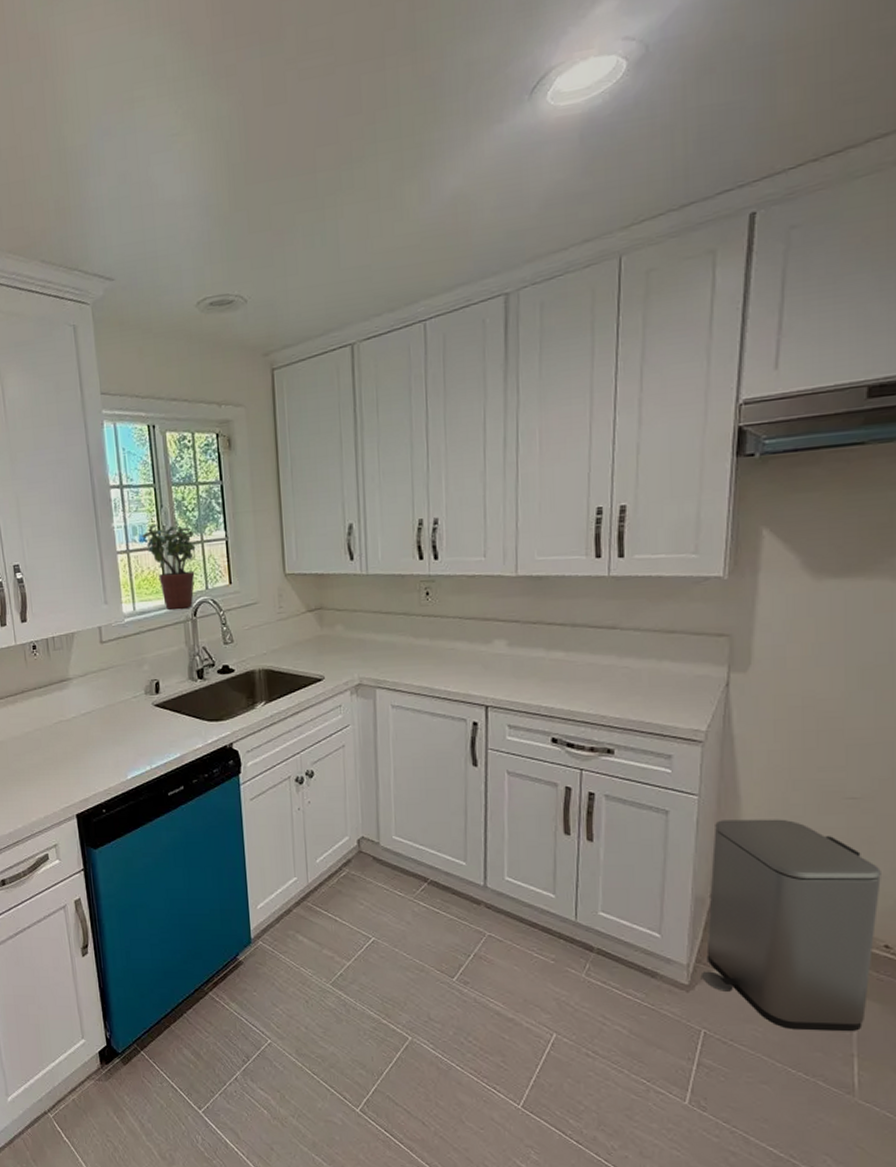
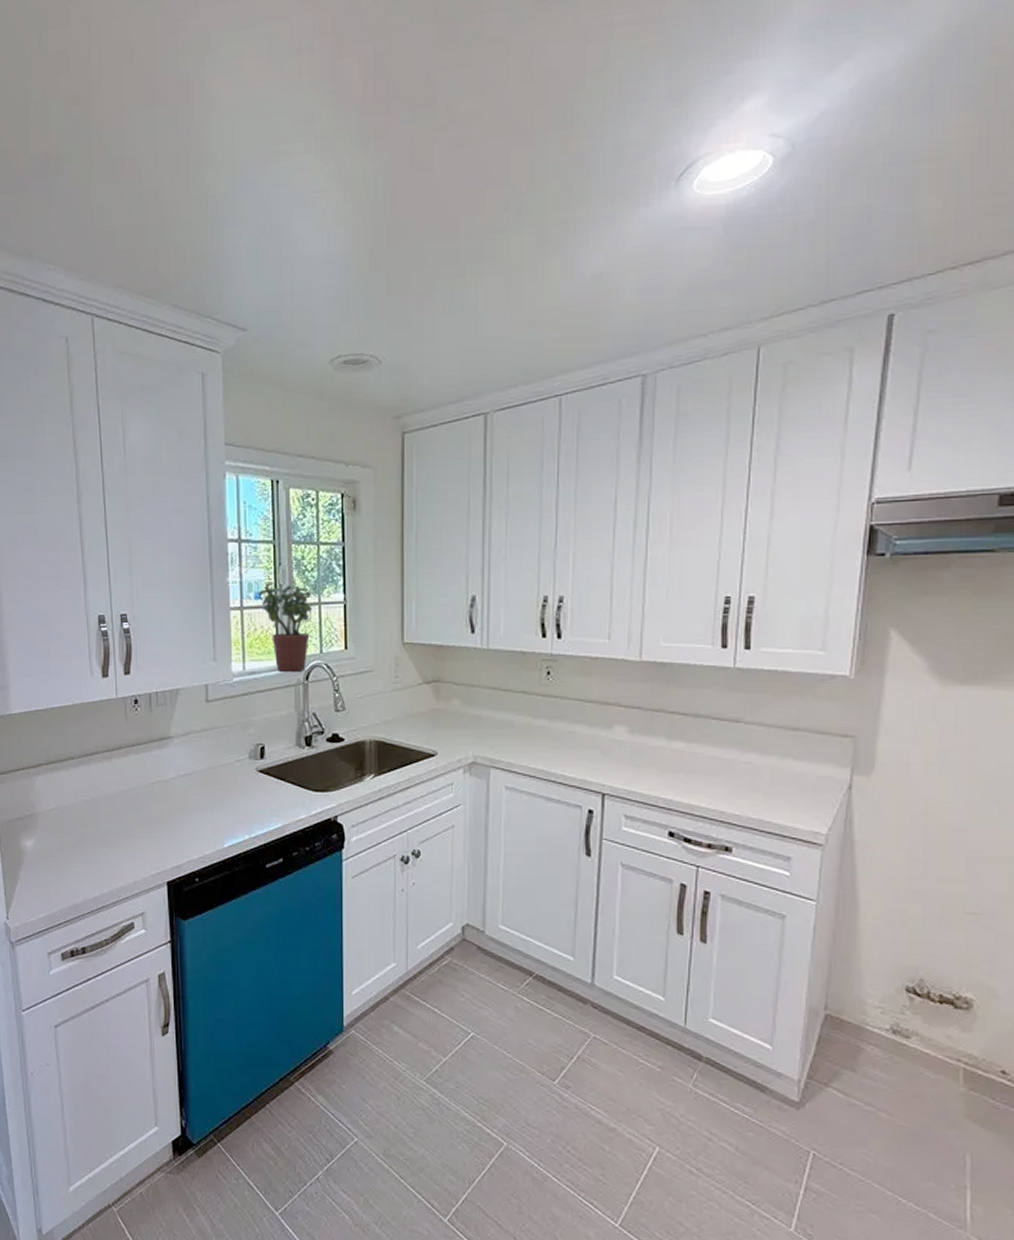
pedal bin: present [702,819,881,1031] -> none [813,928,1000,1161]

